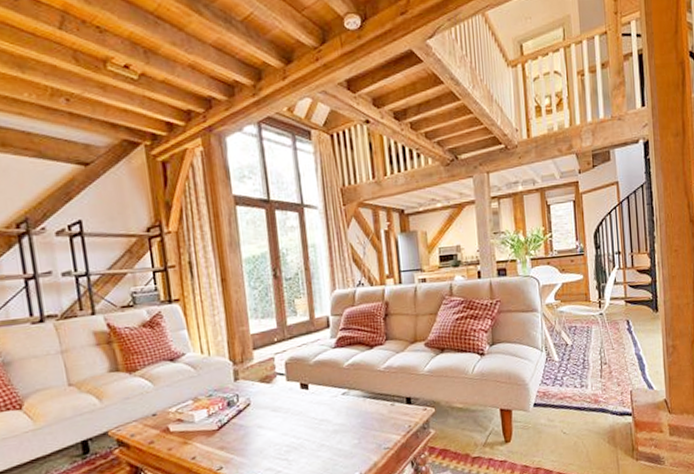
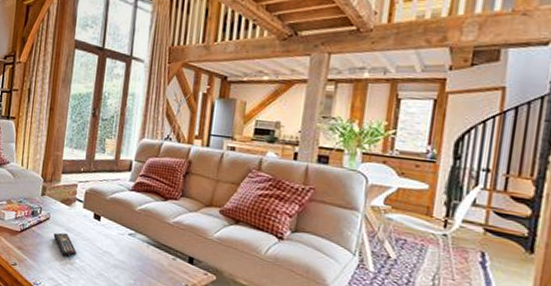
remote control: none [259,414,290,440] -> present [53,232,77,257]

